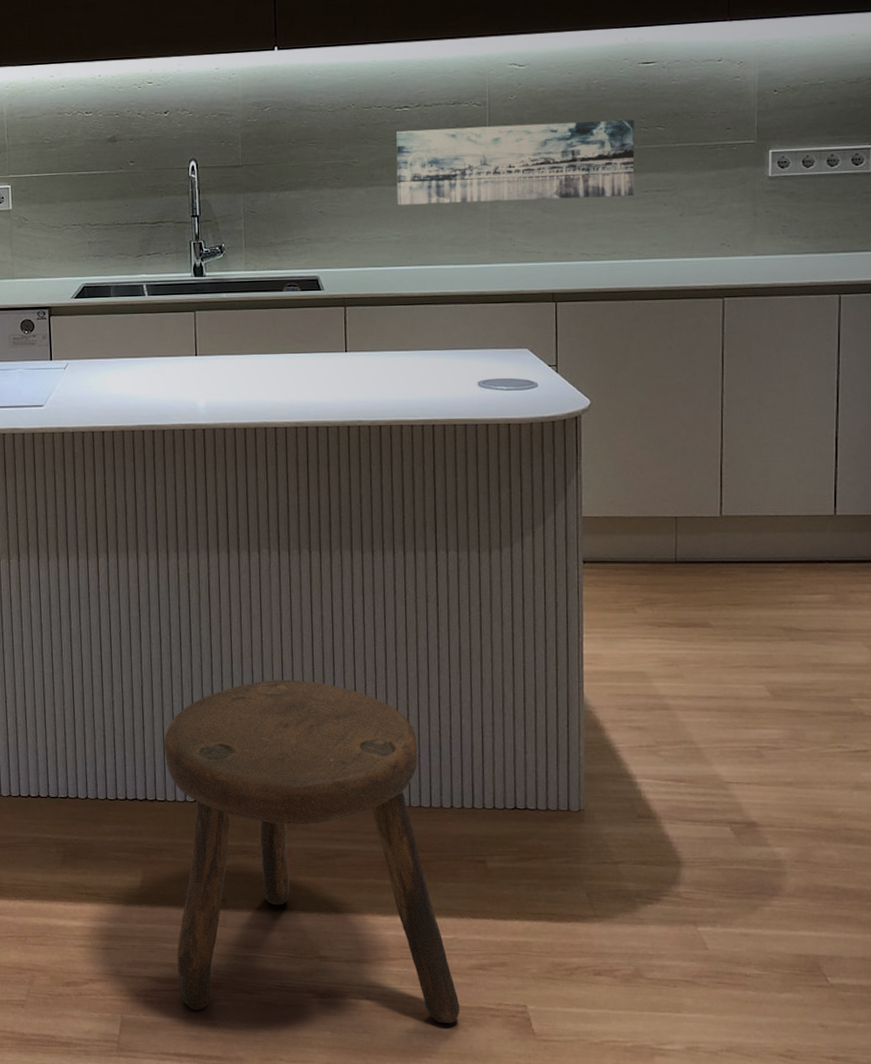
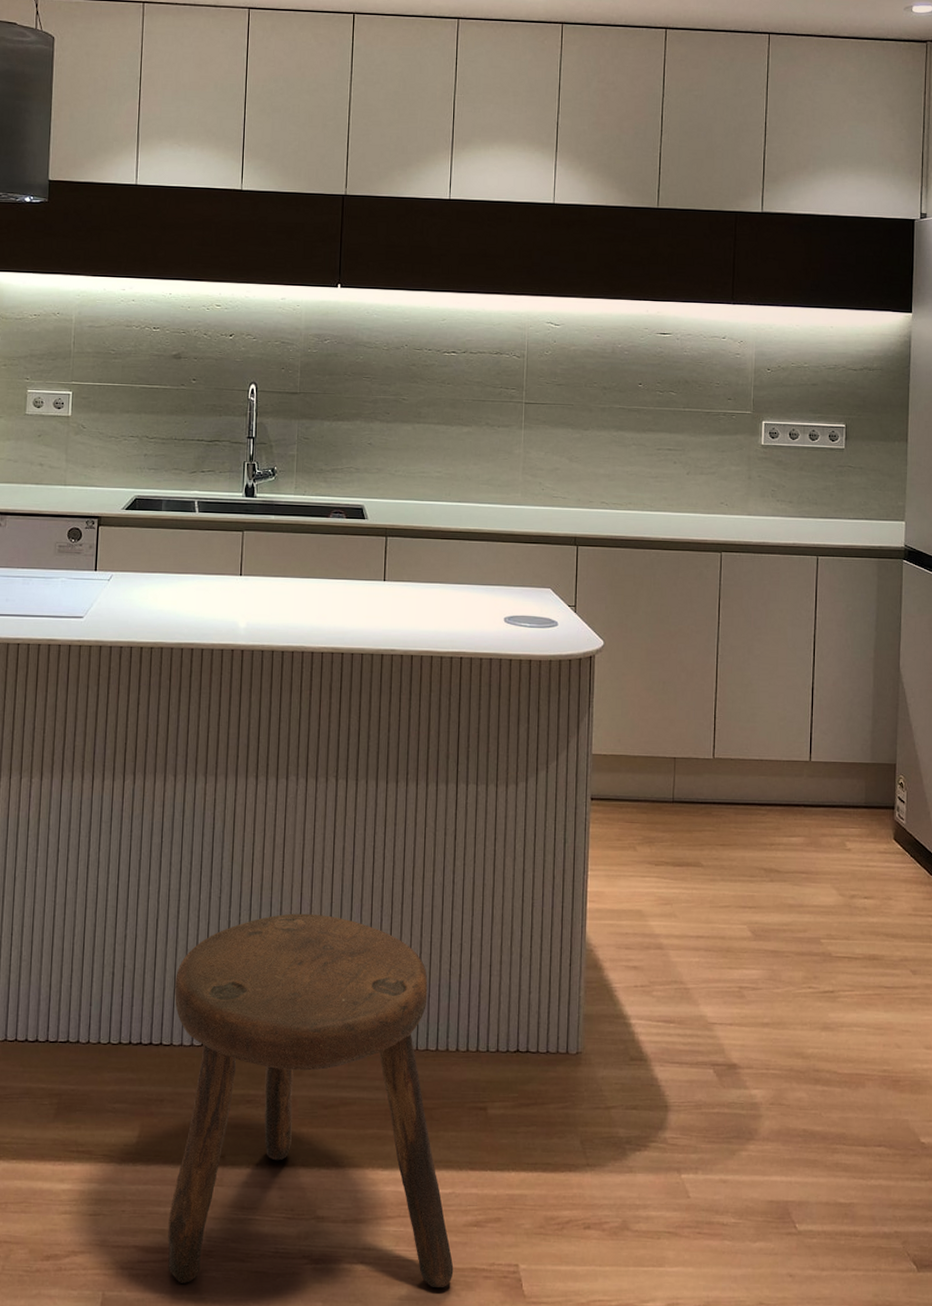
wall art: present [395,119,635,205] -> none [440,374,651,452]

